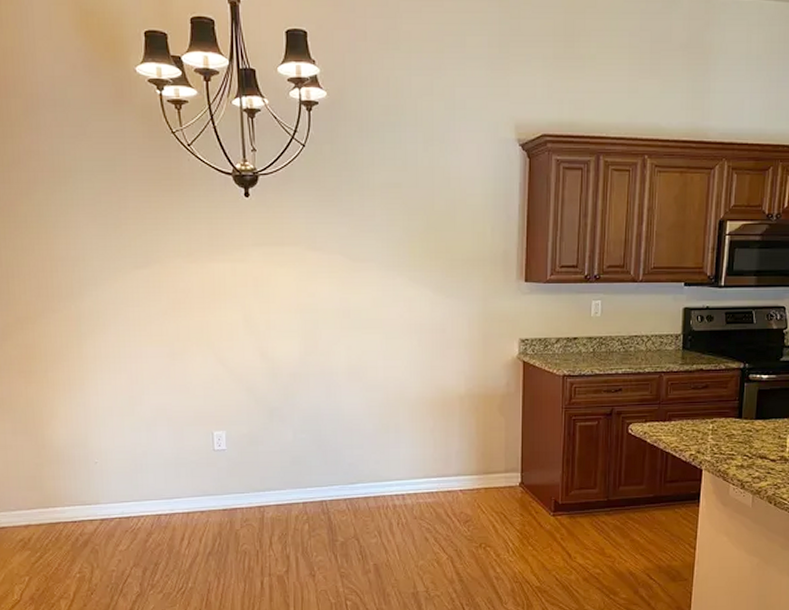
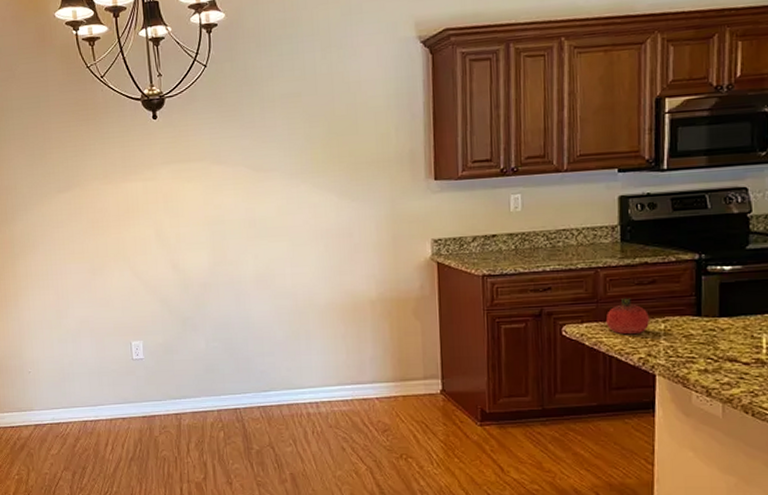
fruit: none [665,399,701,434] -> present [605,297,649,335]

